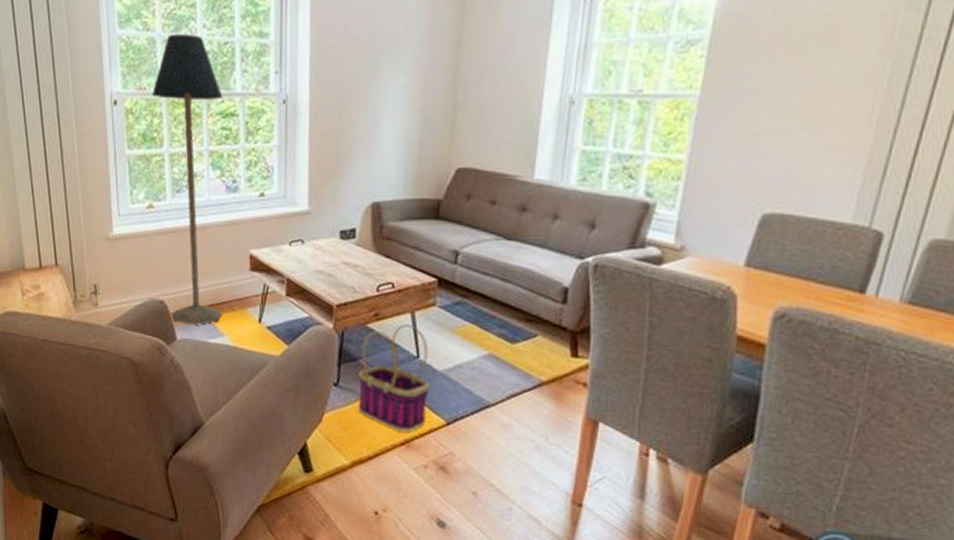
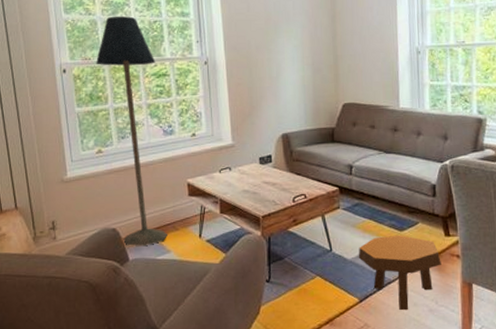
basket: present [358,324,430,433] -> none [285,225,343,313]
footstool: none [451,347,561,444] -> present [358,235,441,311]

